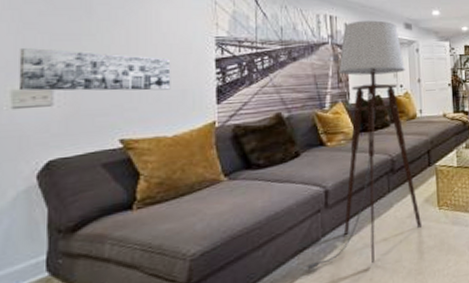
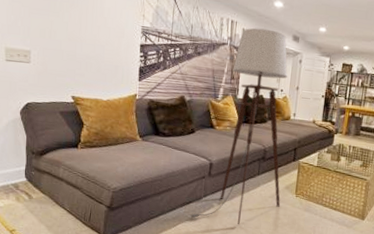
wall art: present [18,47,171,91] -> none [9,15,109,64]

